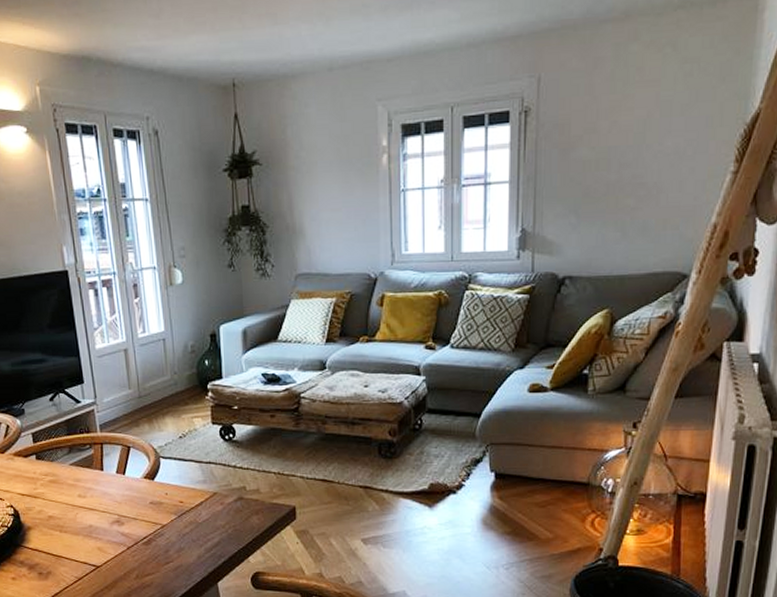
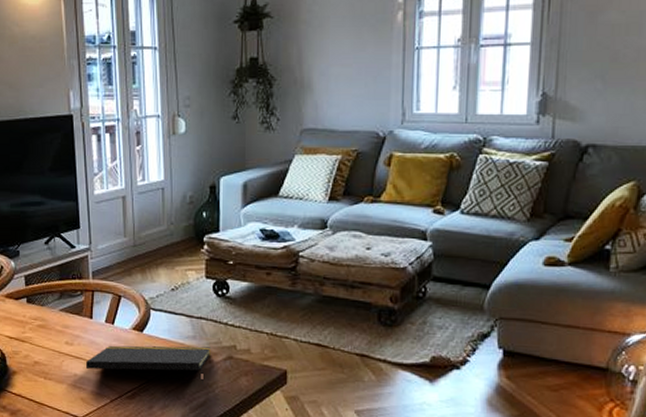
notepad: none [99,490,222,526] -> present [85,345,211,385]

